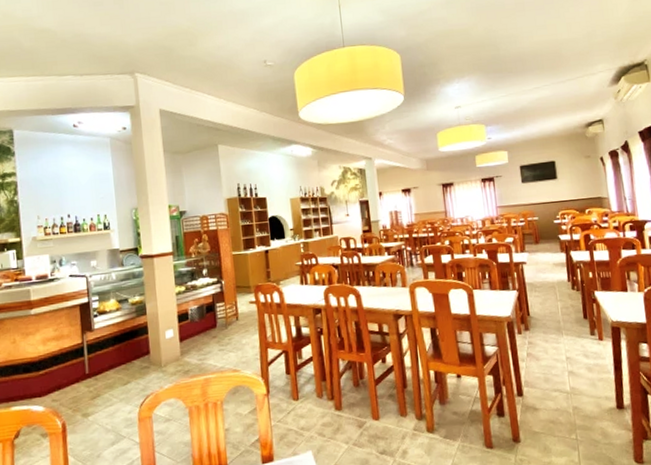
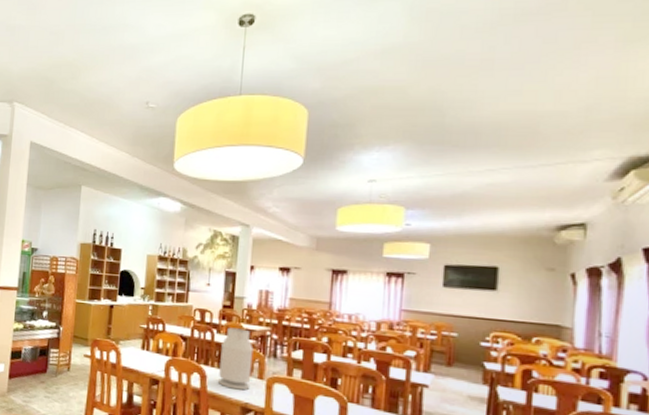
water jug: none [368,247,398,301] -> present [218,327,254,391]

